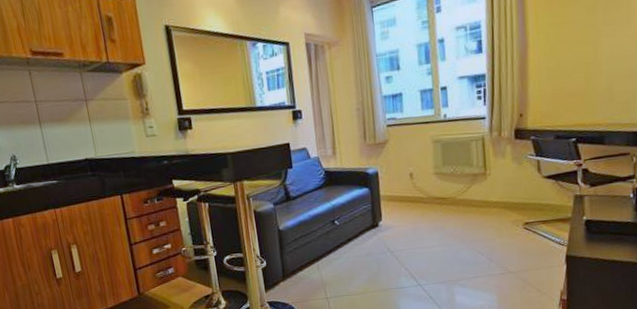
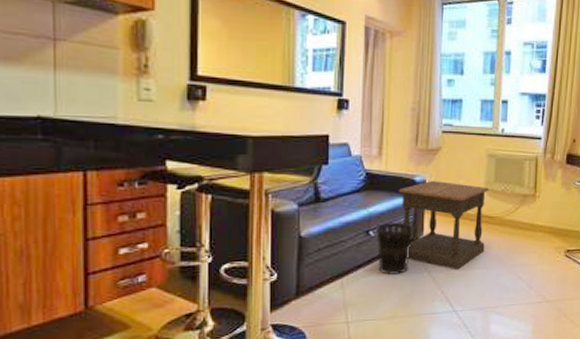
wastebasket: none [339,210,373,257] -> present [375,222,414,275]
side table: none [355,170,441,249] -> present [399,181,489,271]

